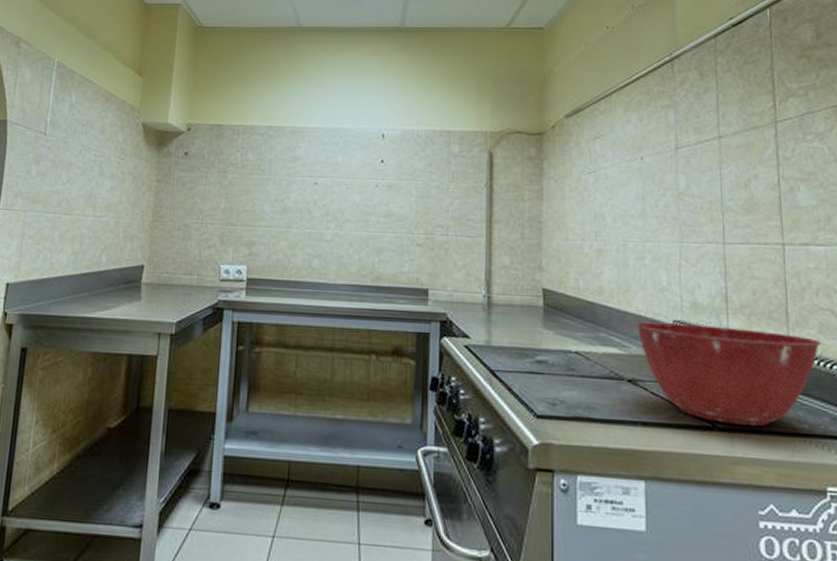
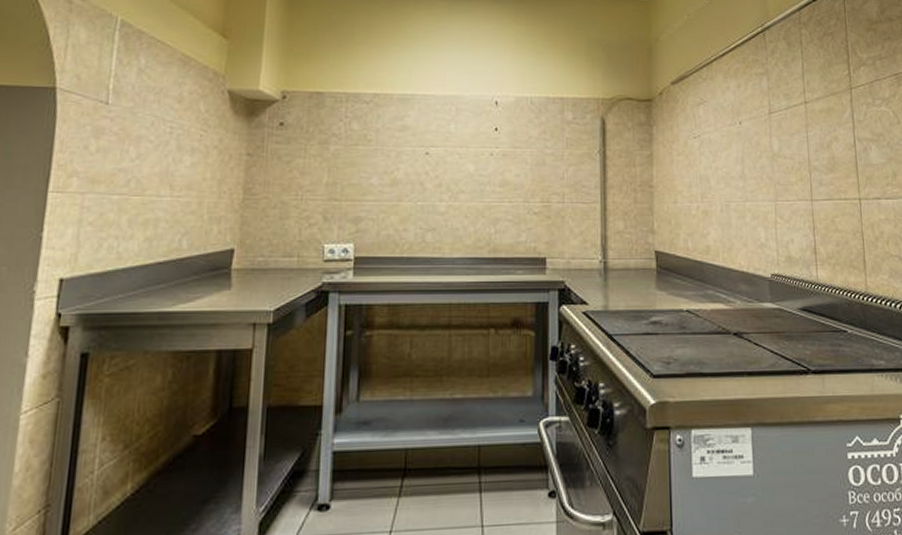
mixing bowl: present [635,322,821,426] -> none [739,277,892,366]

